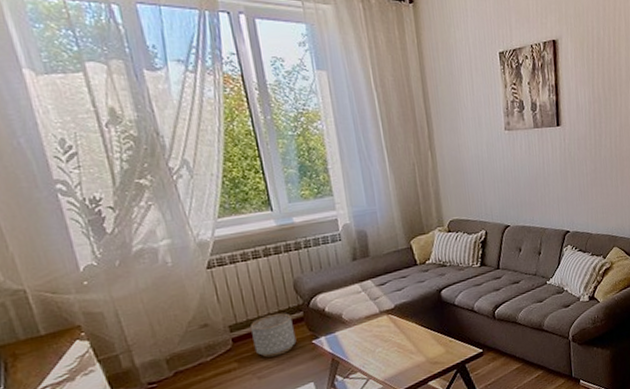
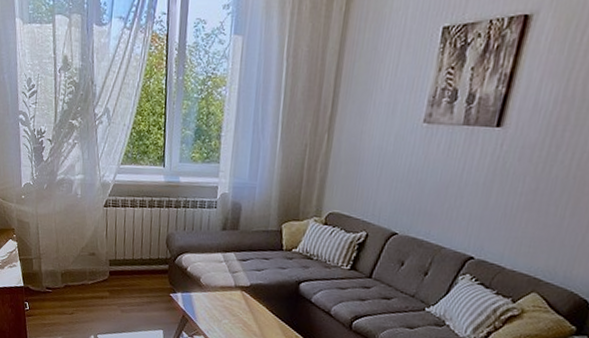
planter: present [250,313,297,358] -> none [124,260,159,298]

